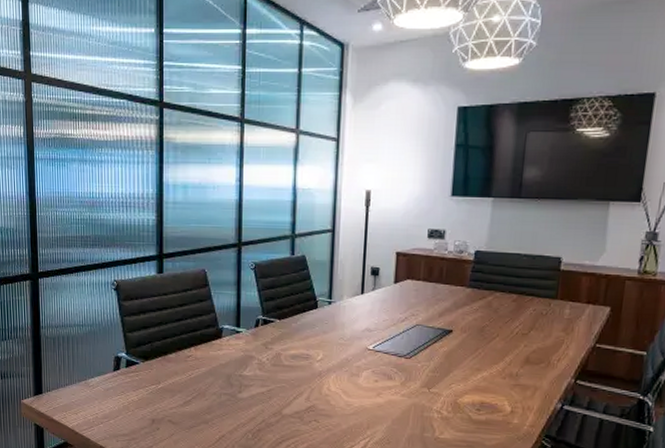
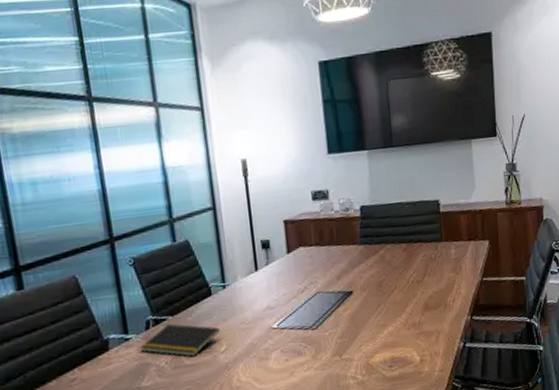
notepad: none [248,326,320,359] -> present [140,324,221,357]

